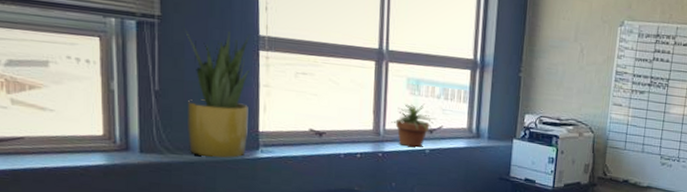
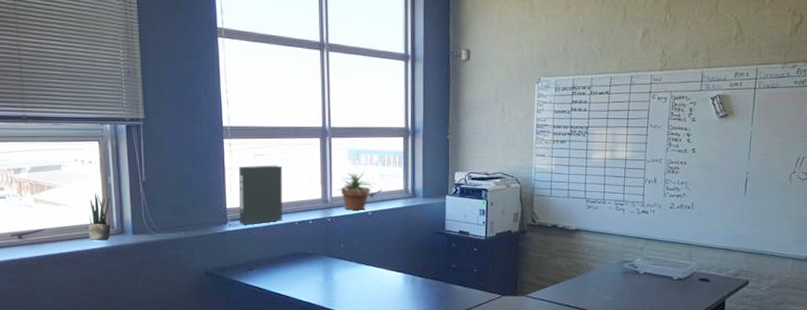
potted plant: none [82,99,112,158] -> present [88,193,111,241]
planter: present [184,28,251,158] -> none [163,122,217,234]
binder: none [274,84,330,153] -> present [239,165,283,225]

